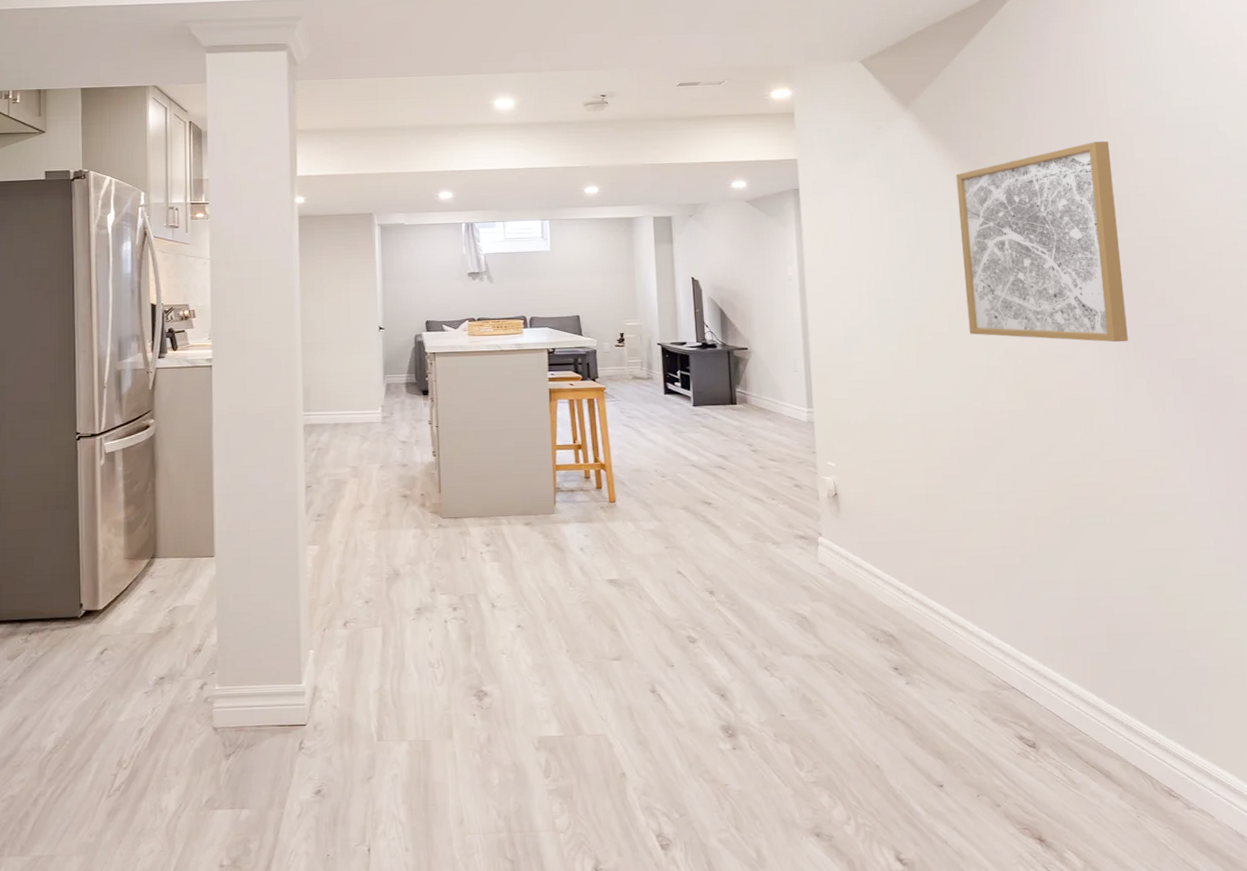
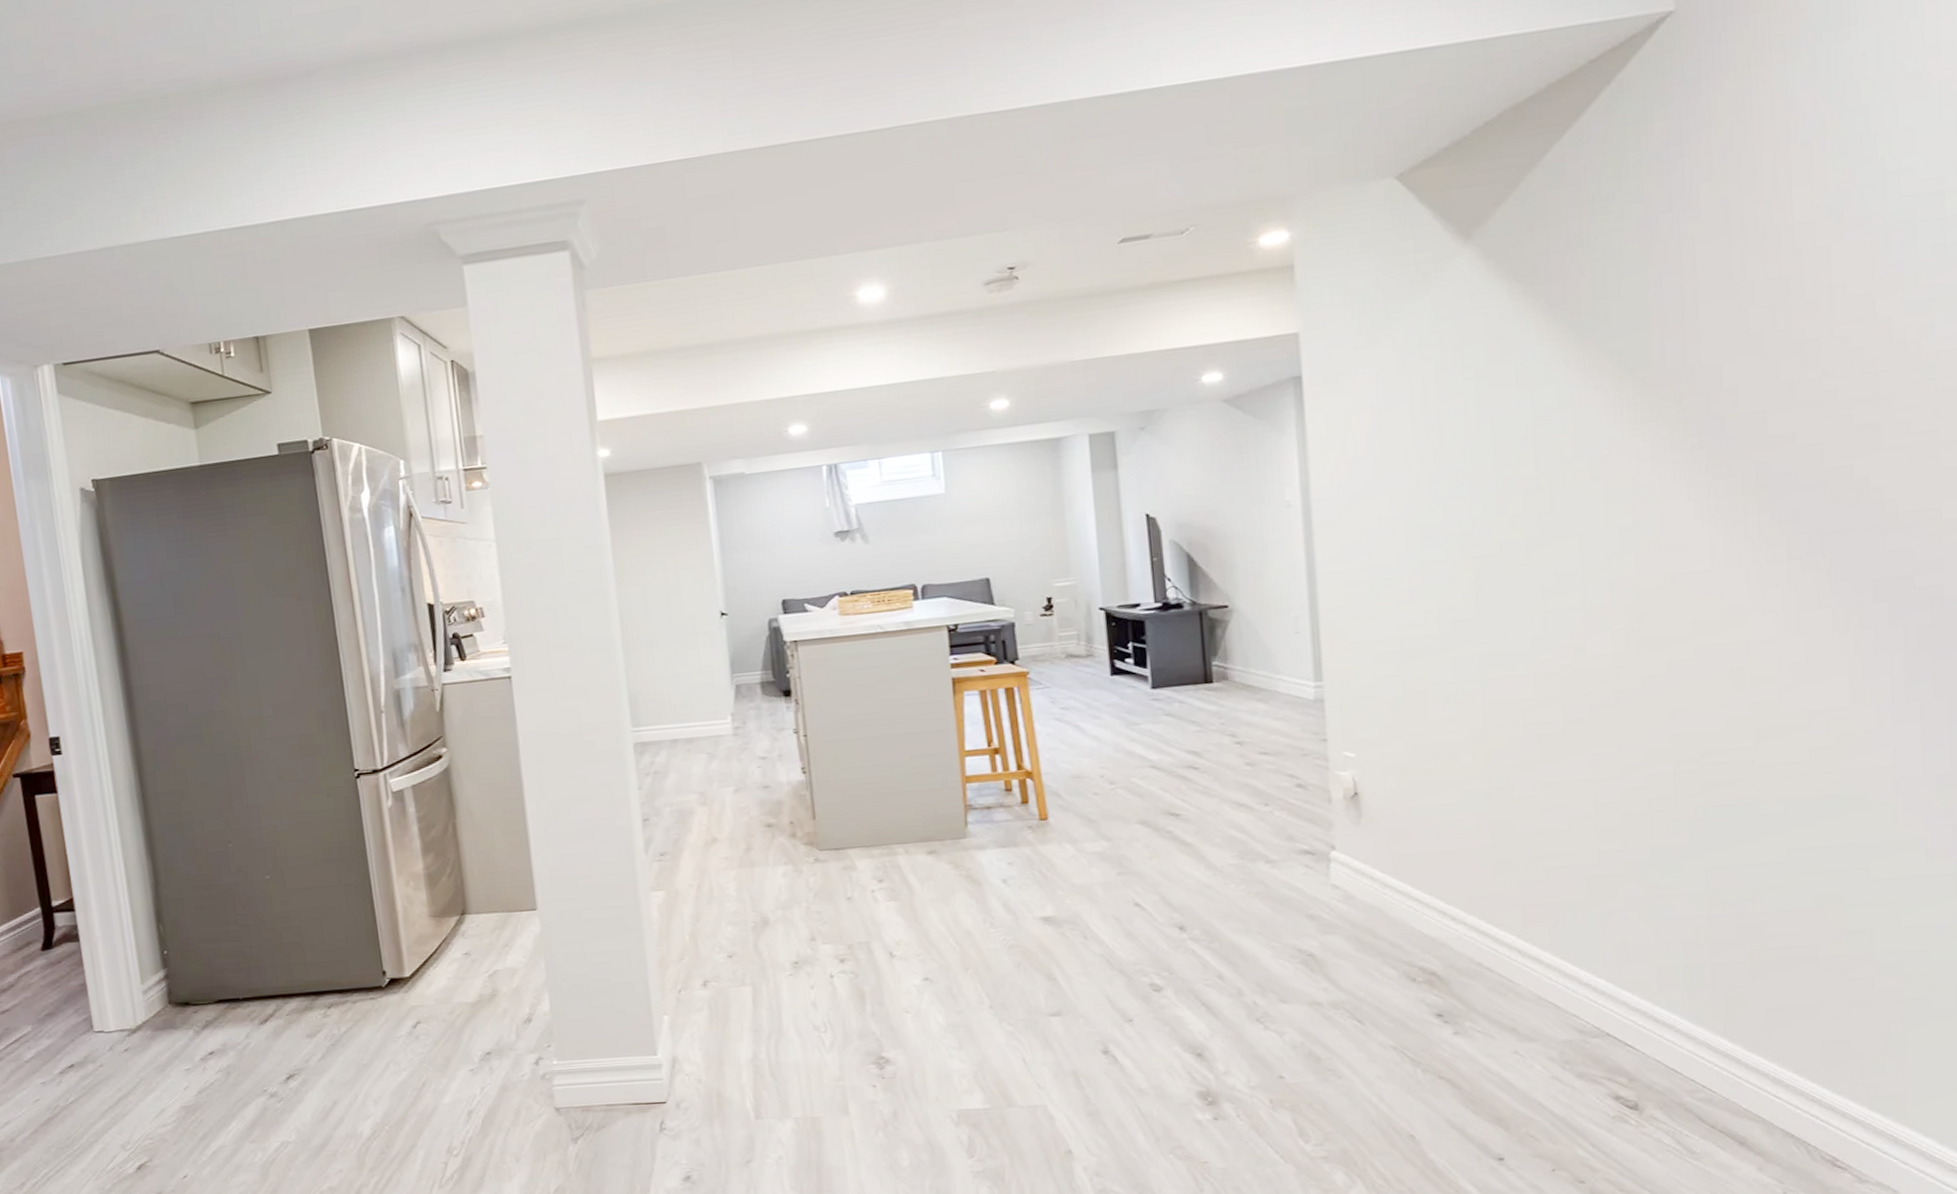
wall art: present [956,141,1128,343] -> none [1542,260,1806,564]

